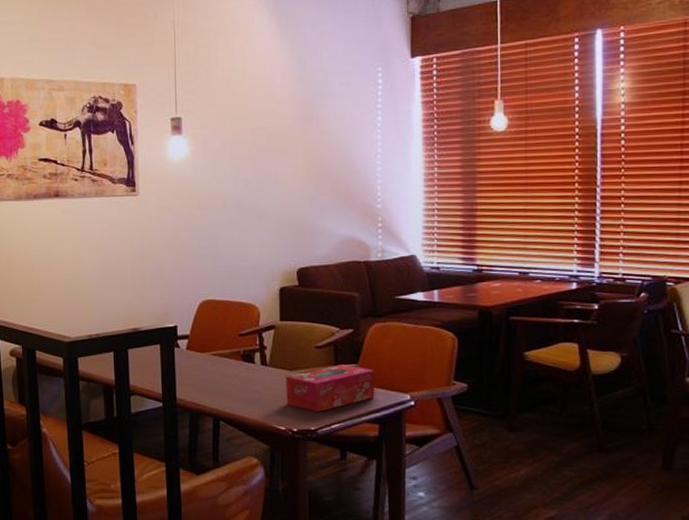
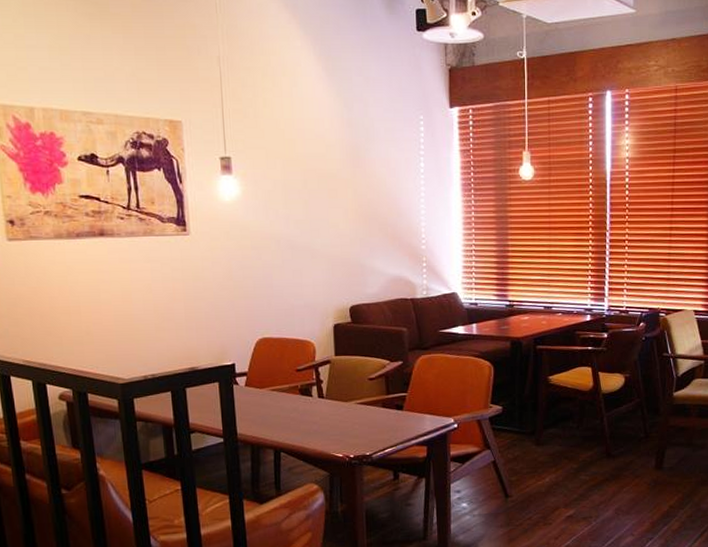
tissue box: present [286,364,375,412] -> none [342,394,423,439]

